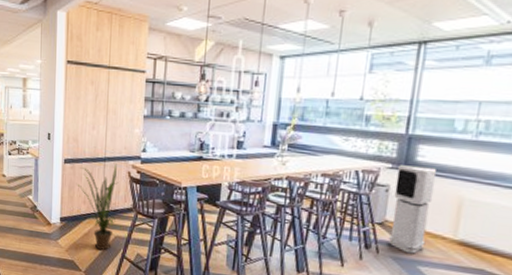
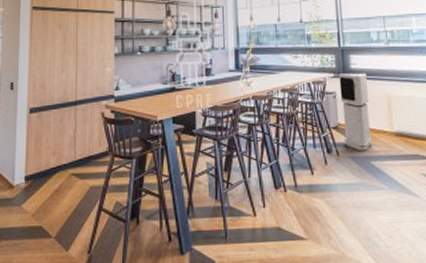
house plant: present [77,163,119,251] -> none [45,105,92,207]

